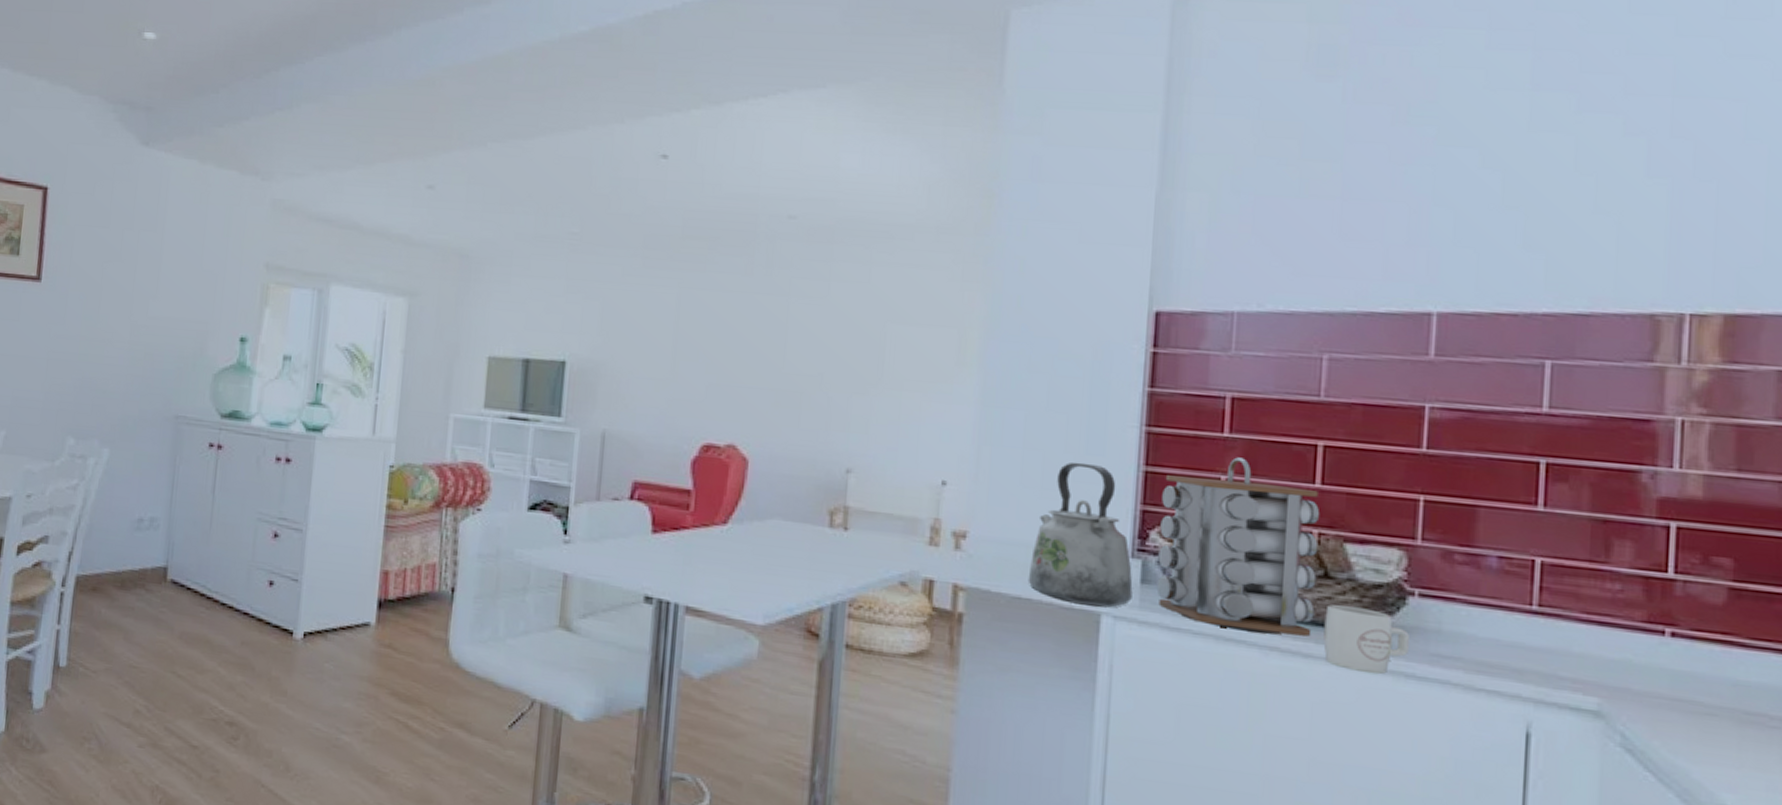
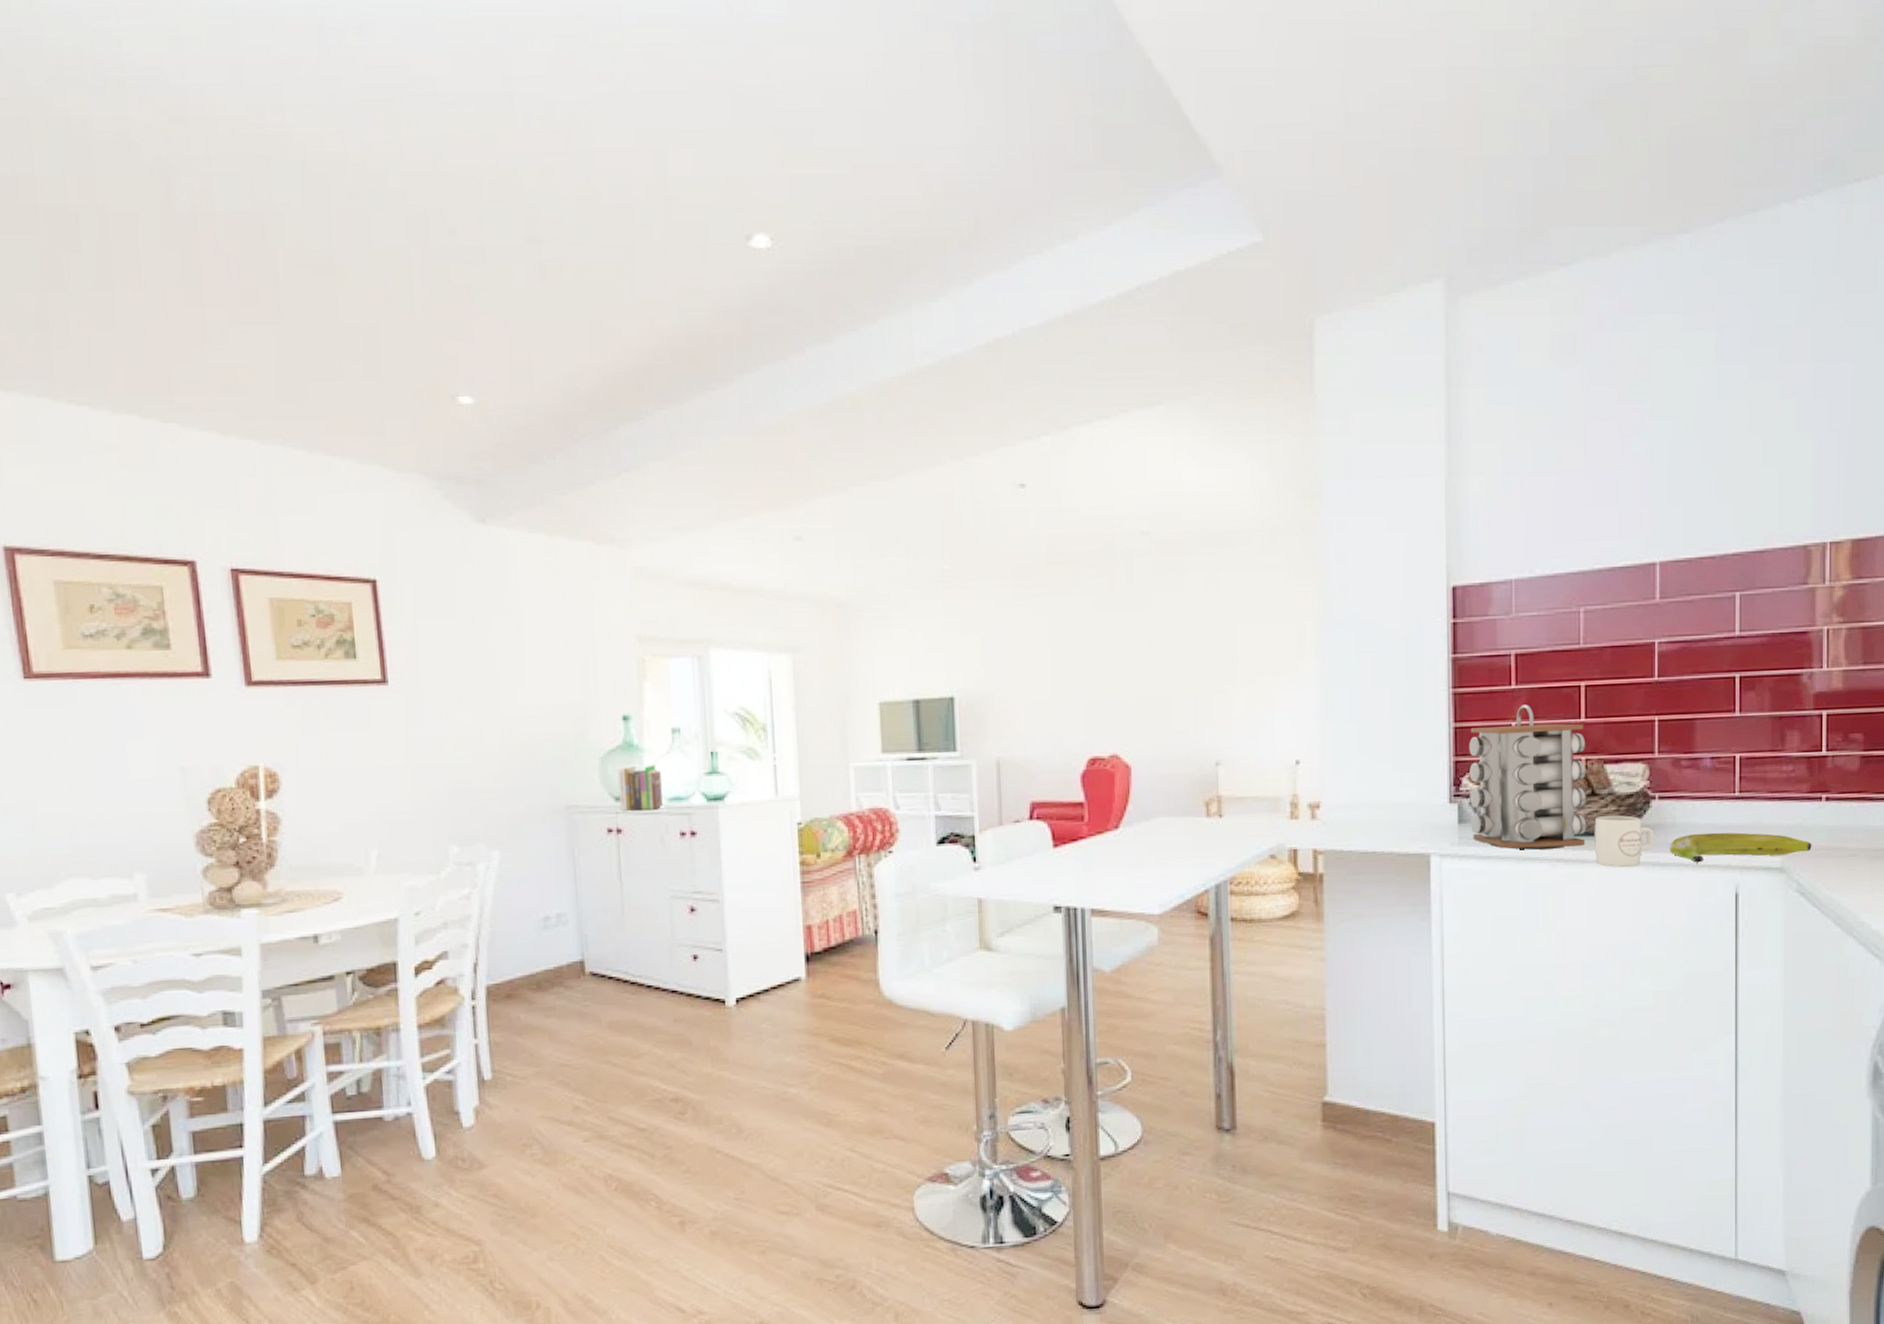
books: none [223,385,267,431] -> present [617,764,663,811]
kettle: present [1028,462,1133,608] -> none [1371,727,1453,851]
banana: none [1431,646,1647,698] -> present [1669,832,1812,865]

